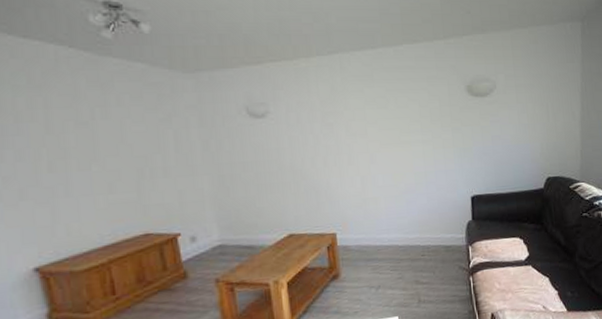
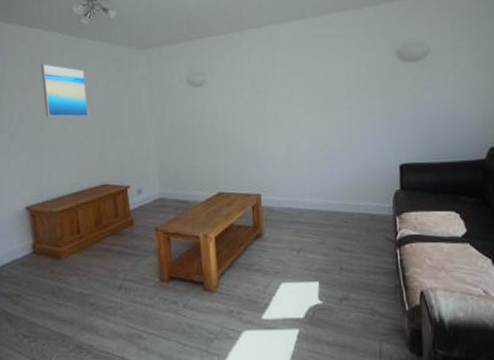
wall art: none [43,85,119,155] -> present [40,63,89,118]

